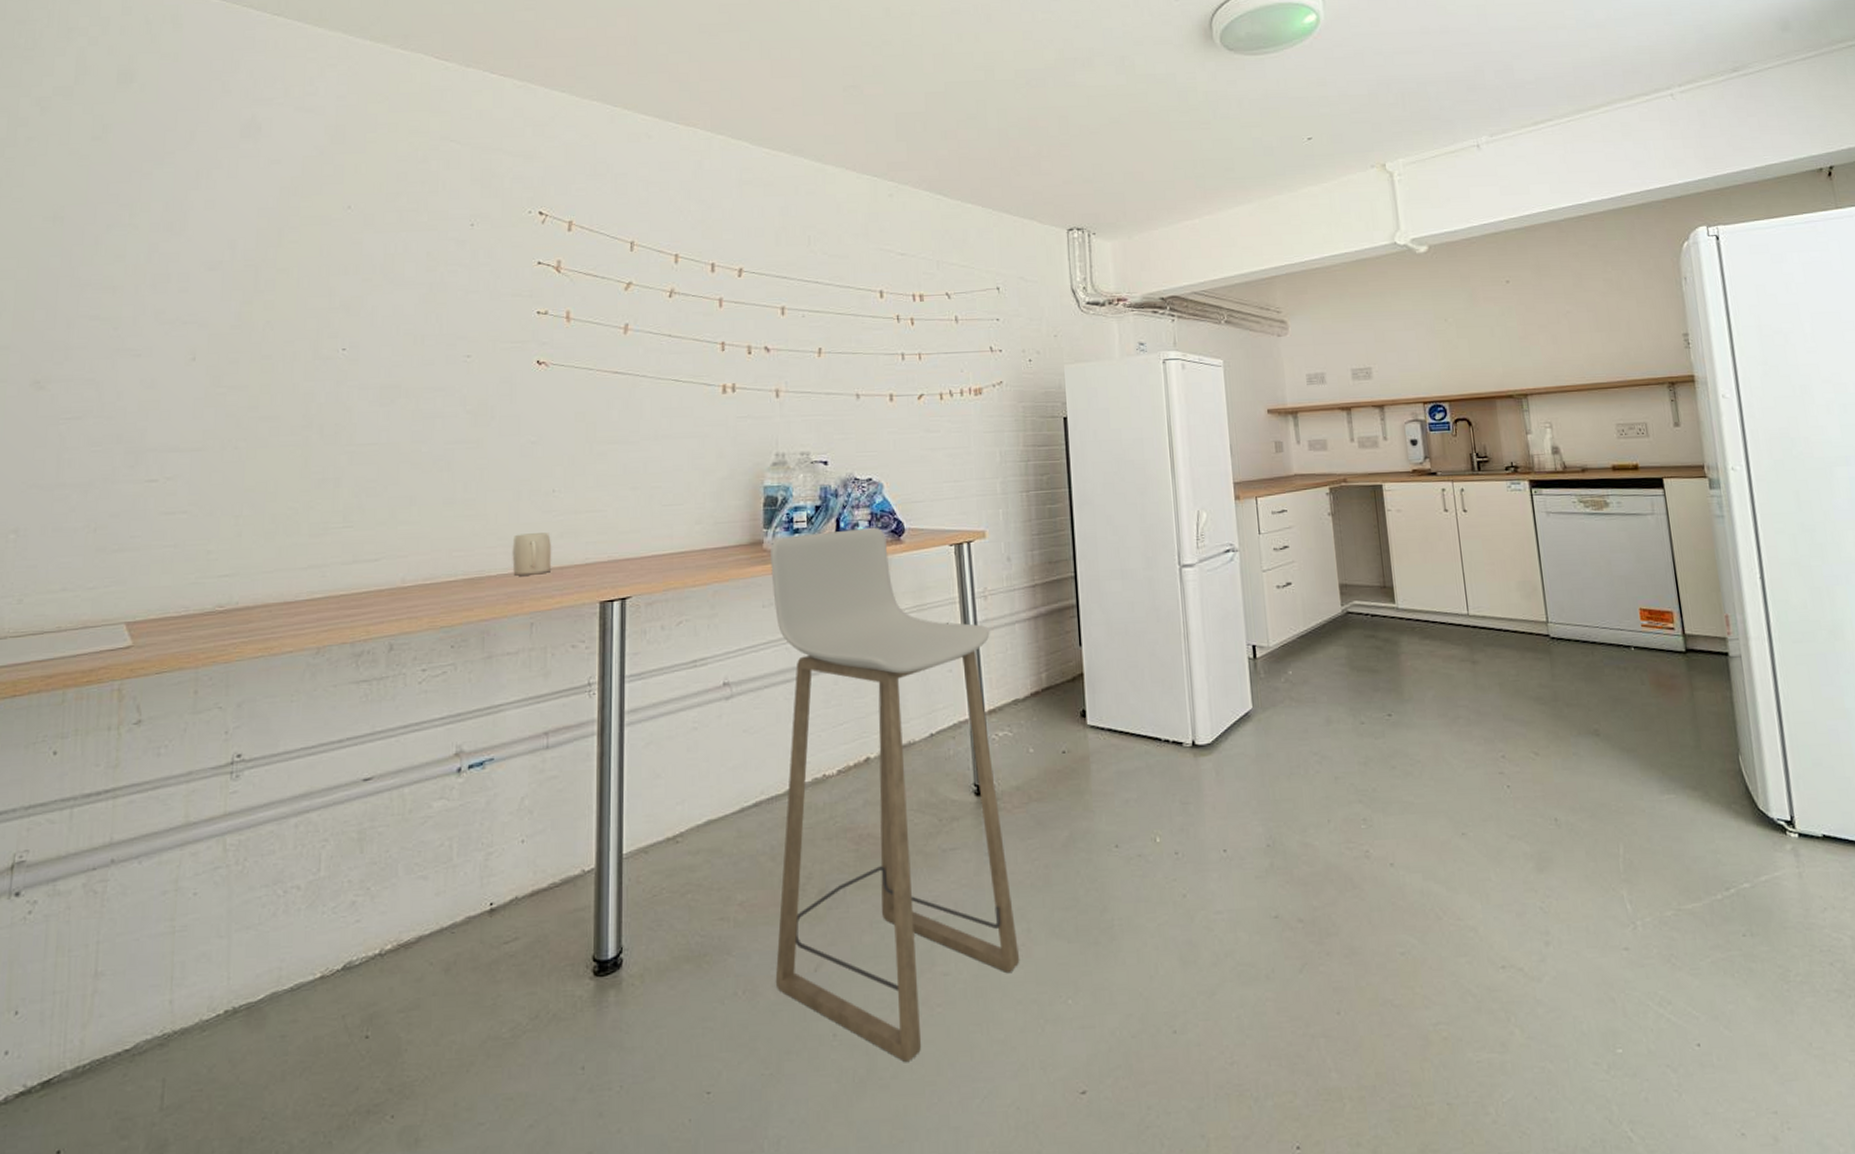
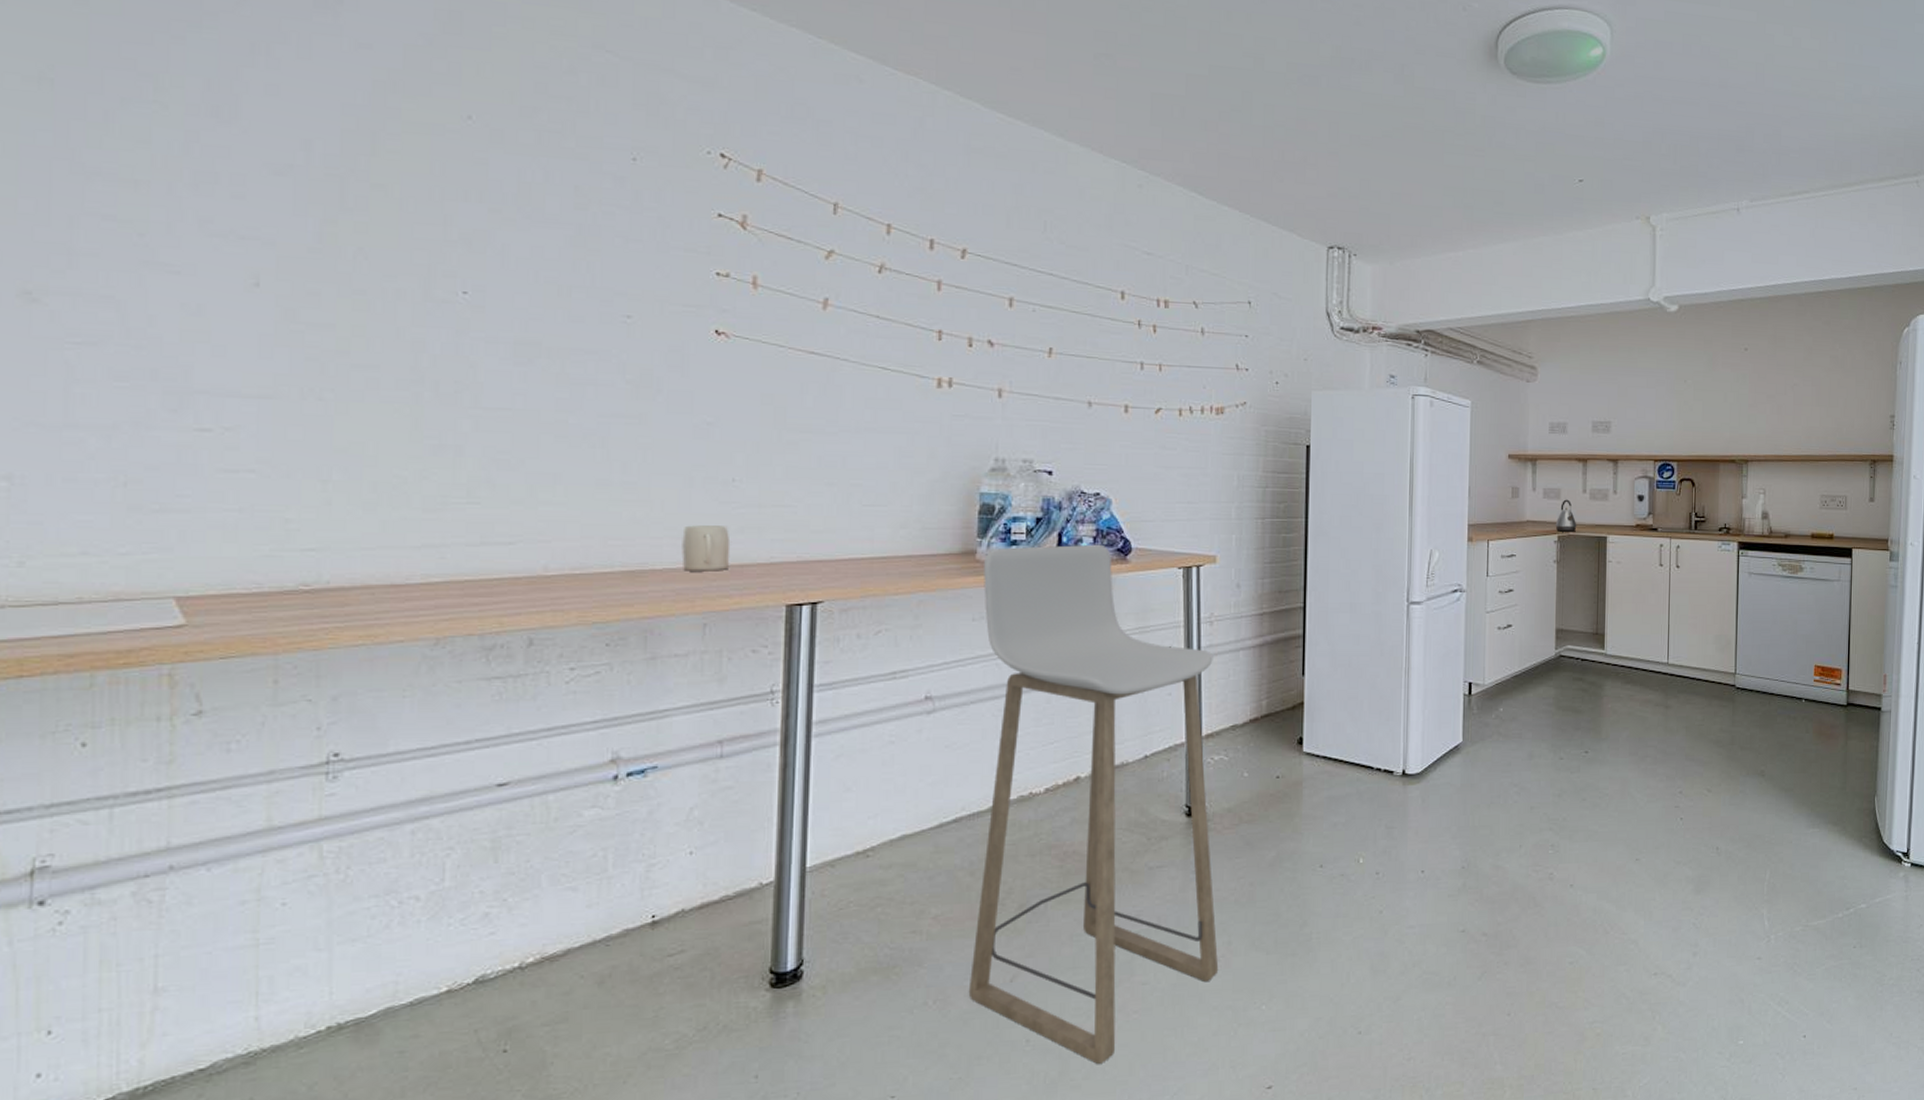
kettle: none [1325,449,1349,483] -> present [1555,499,1577,532]

